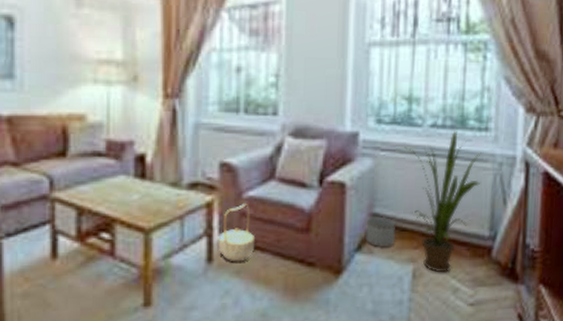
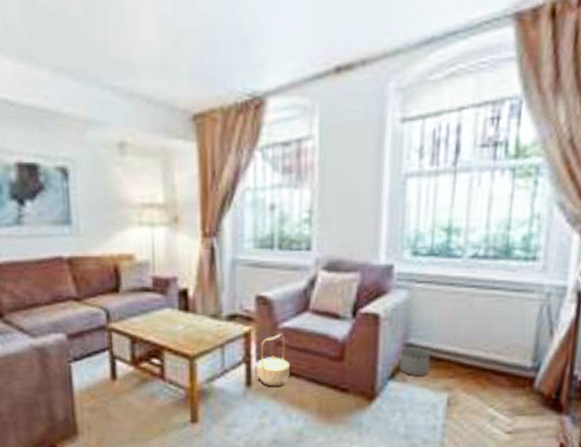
house plant: present [405,131,482,273] -> none [442,261,527,402]

